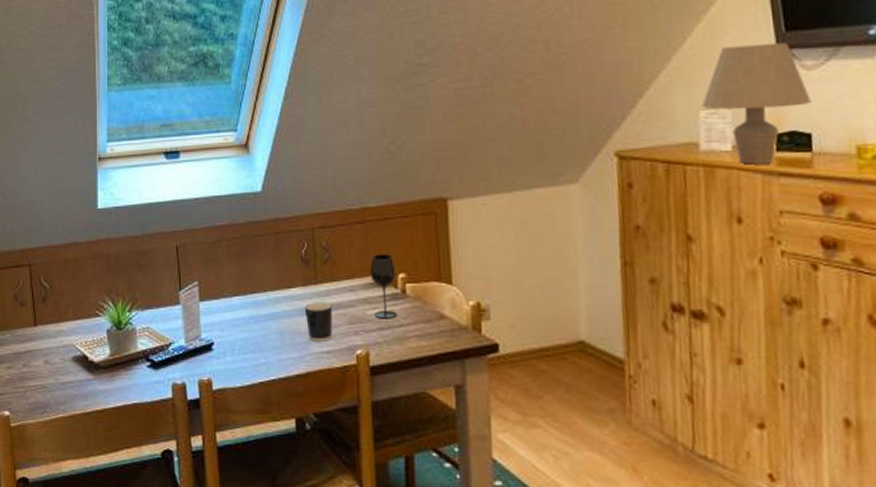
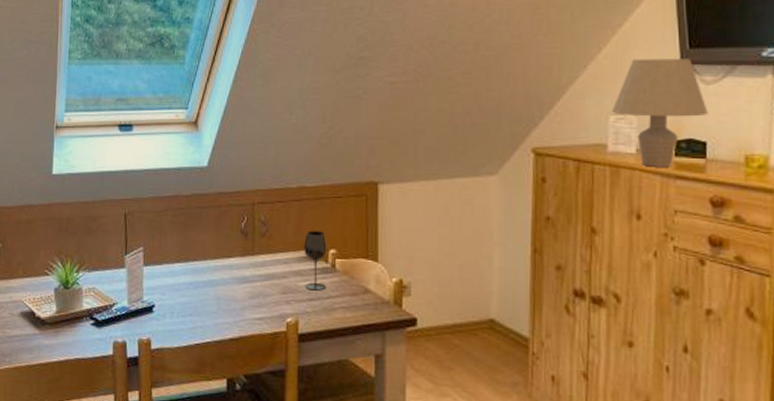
mug: present [304,302,333,341] -> none [241,272,268,309]

